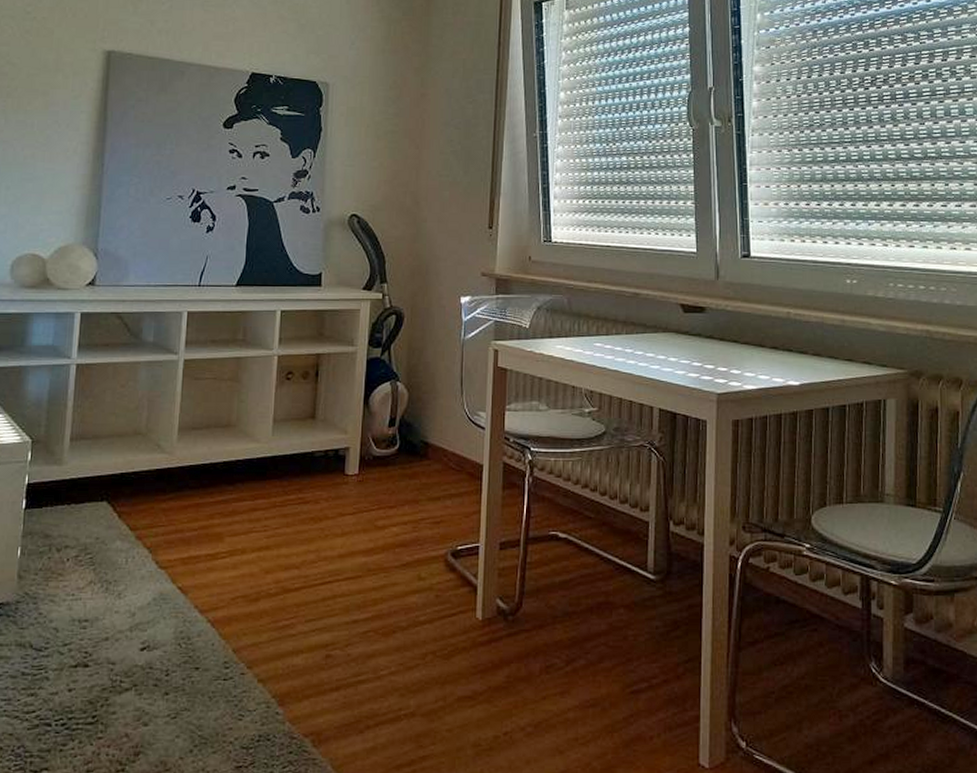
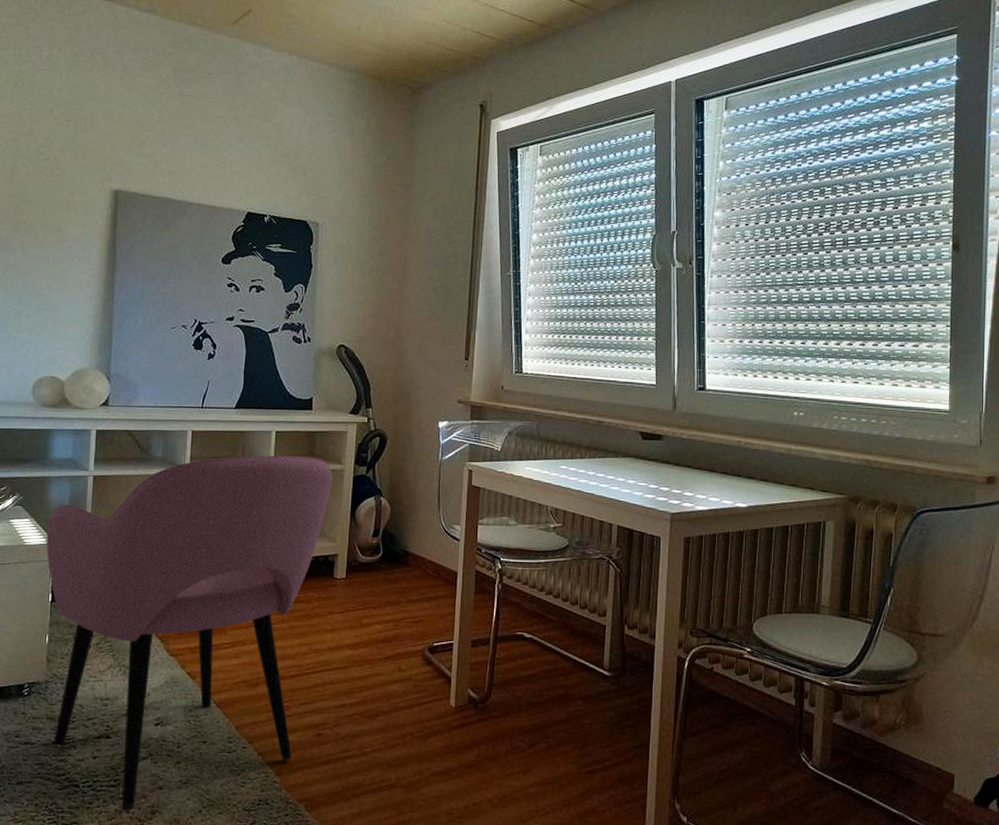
armchair: none [21,337,344,753] -> present [46,455,333,811]

